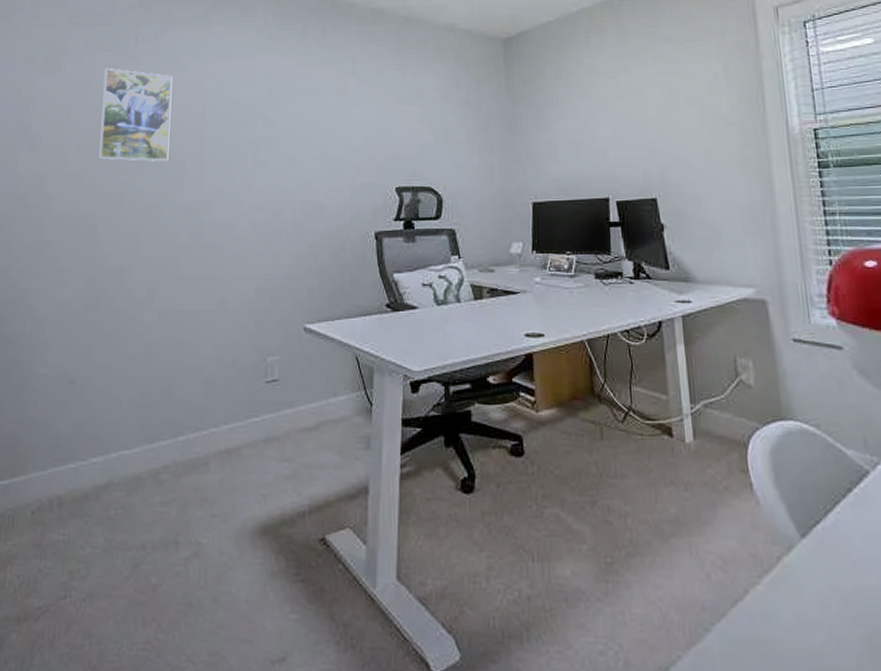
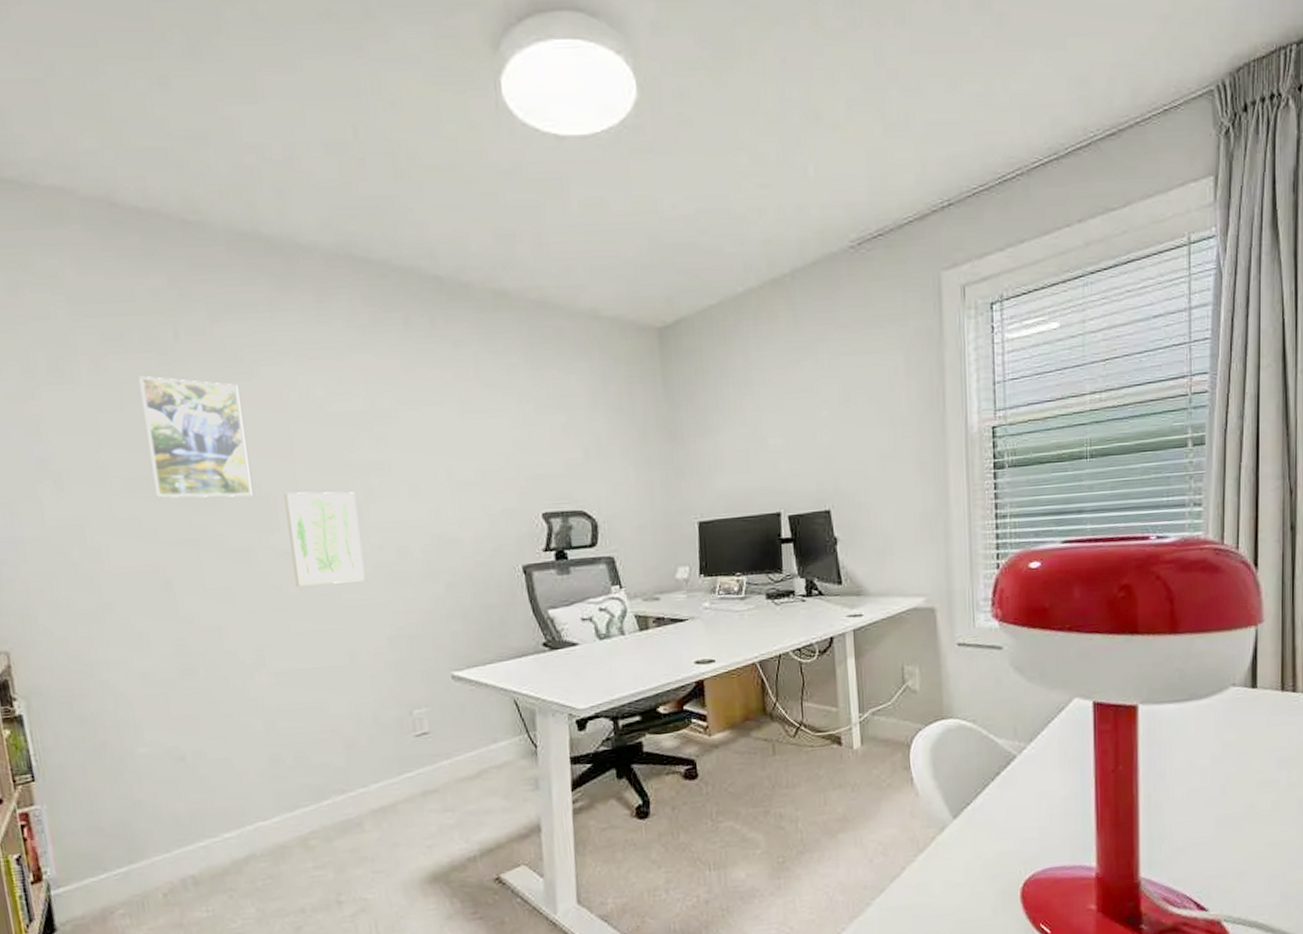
wall art: none [189,160,246,238] -> present [284,491,365,586]

